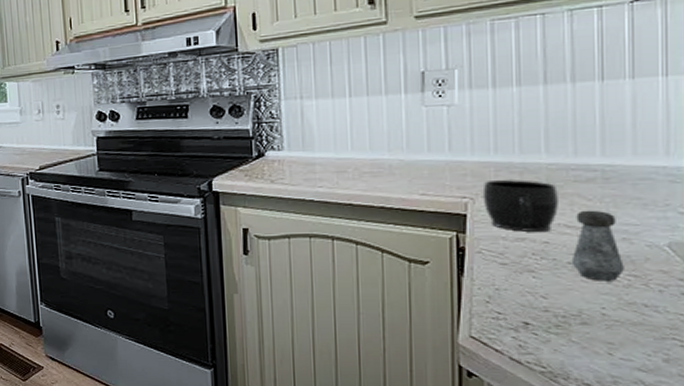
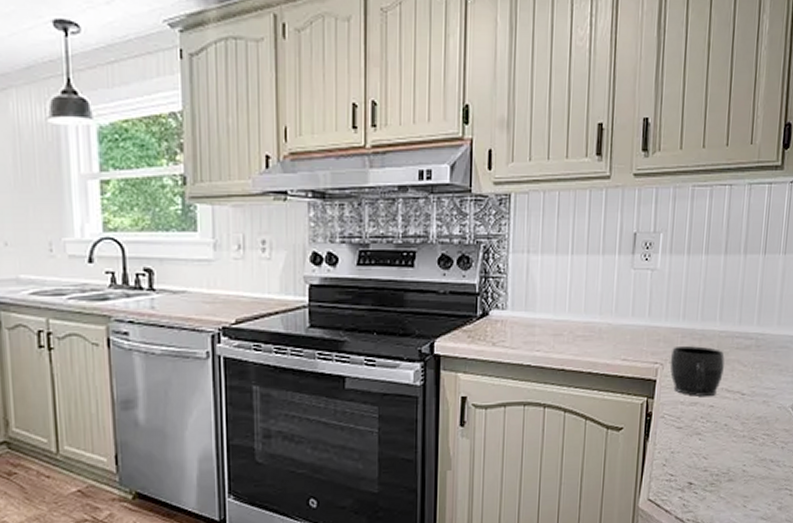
salt shaker: present [571,210,624,281] -> none [727,375,762,441]

